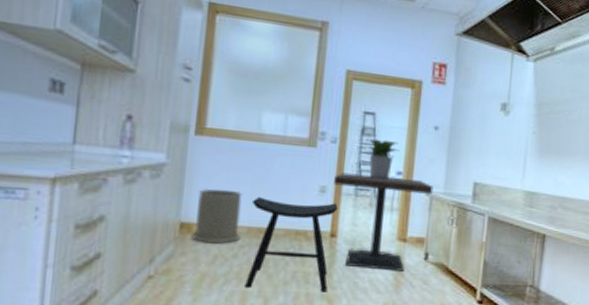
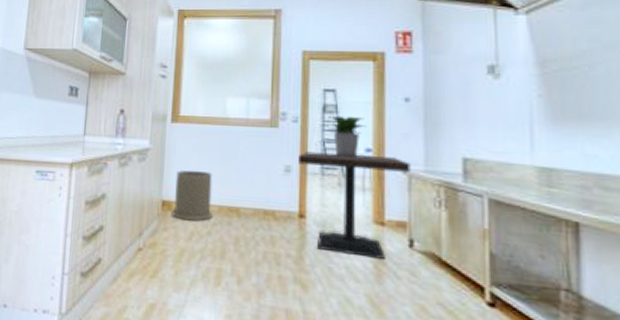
stool: present [245,196,338,292] -> none [219,176,304,276]

